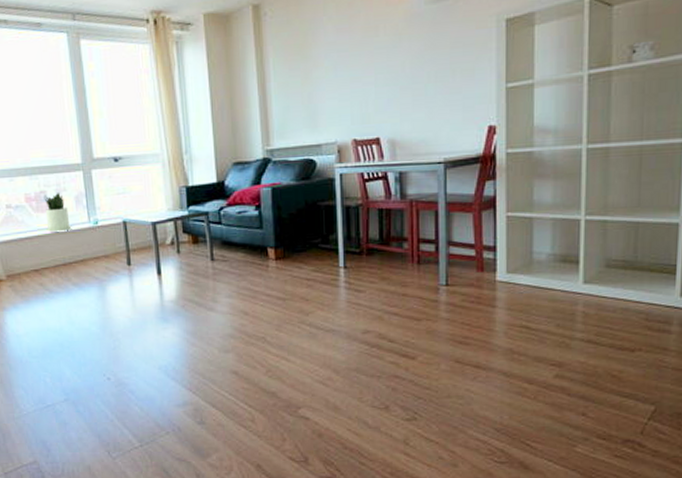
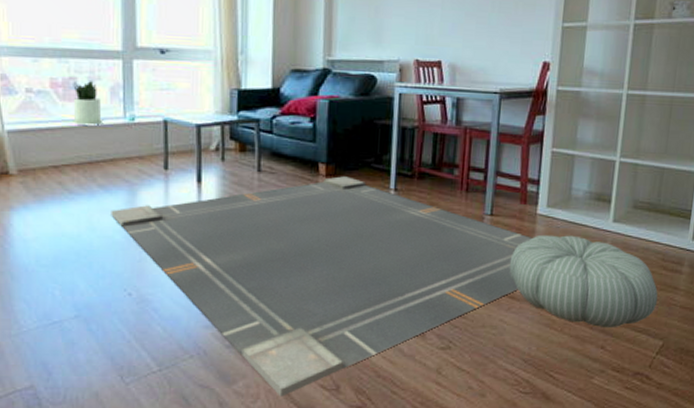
area rug: none [86,258,494,468] -> present [111,176,533,397]
pouf: none [471,300,645,394] -> present [509,234,658,328]

